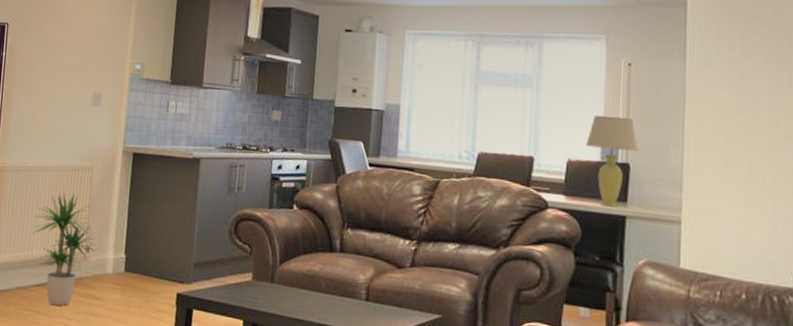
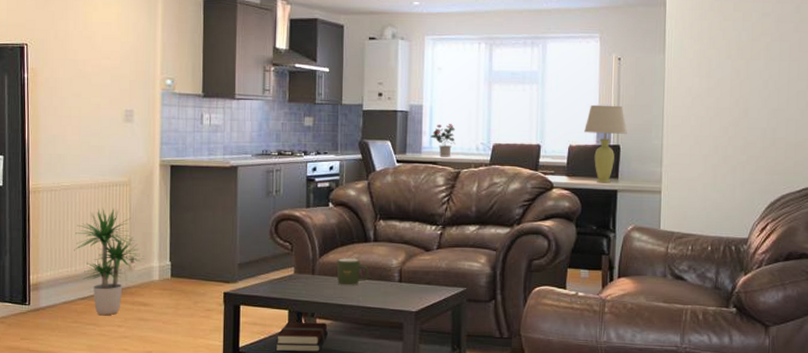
mug: none [297,267,333,300] -> present [336,258,369,287]
potted flower: none [408,127,436,164] -> present [430,124,456,157]

